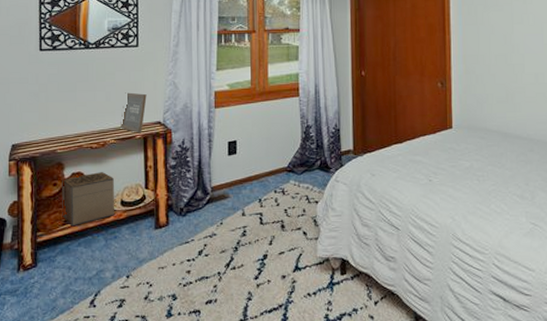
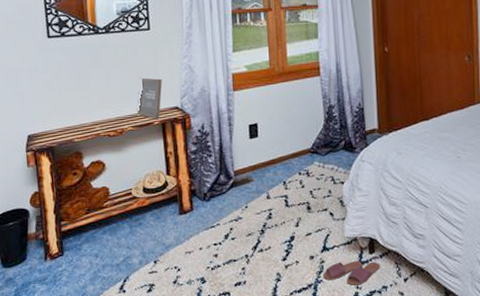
decorative box: present [62,172,114,227] -> none [81,160,137,215]
slippers: none [294,281,352,307] -> present [323,260,381,286]

